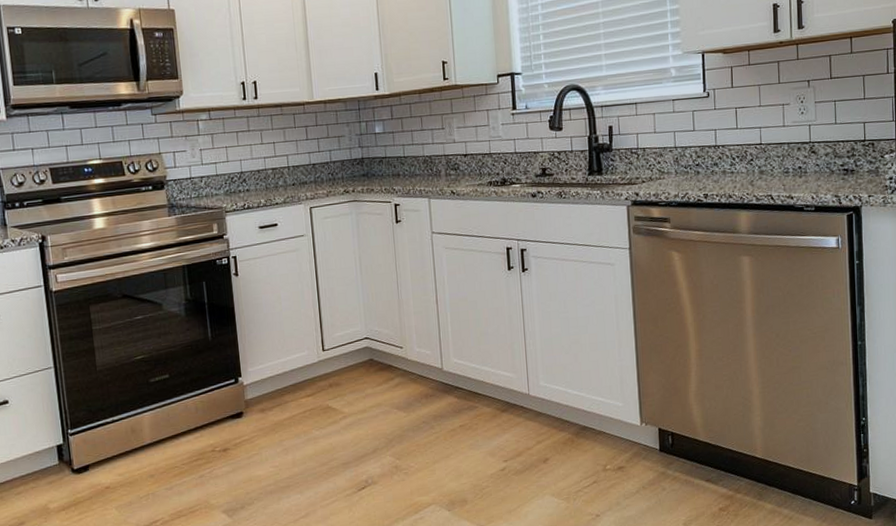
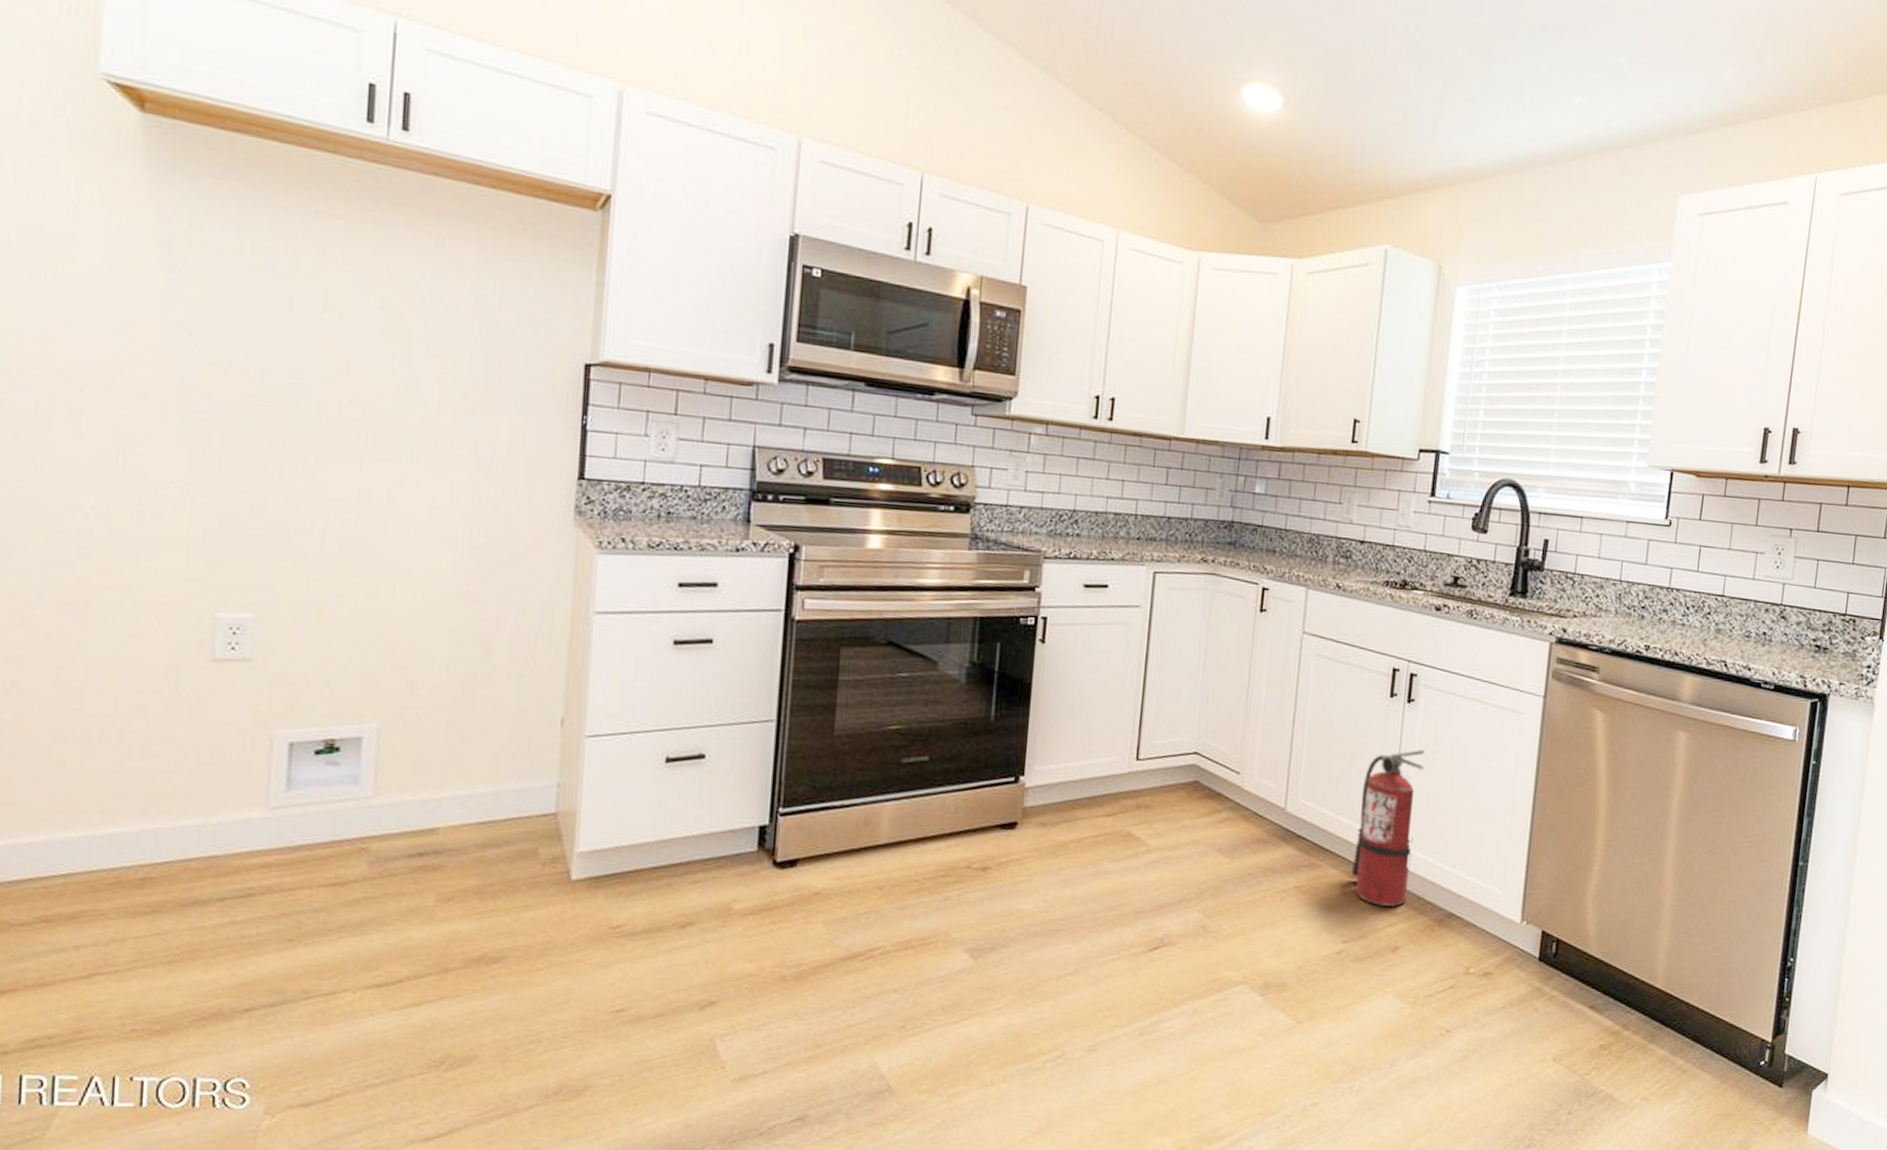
fire extinguisher: none [498,306,548,430] -> present [1351,750,1425,906]

